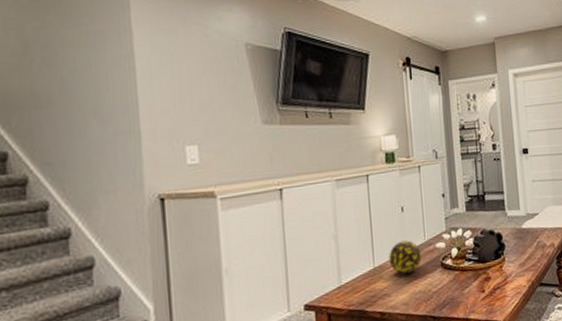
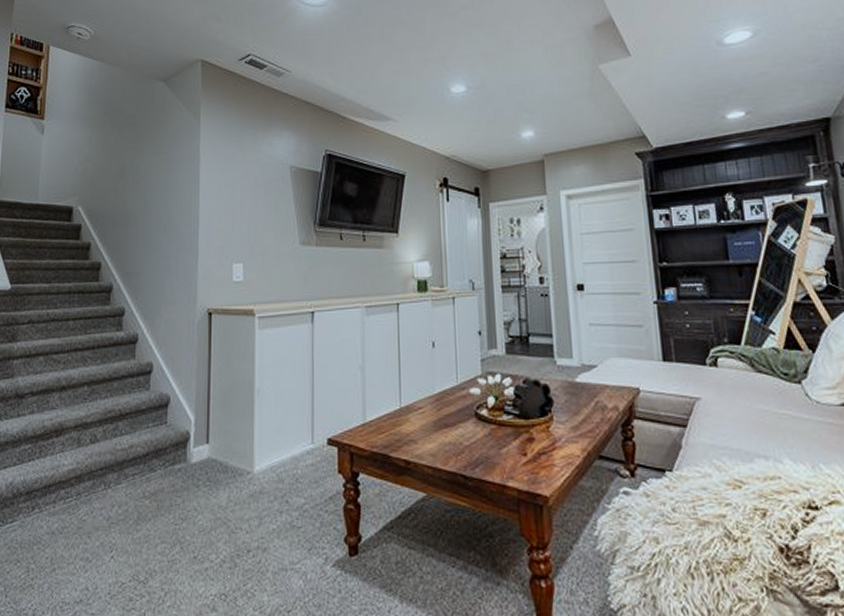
decorative ball: present [389,240,422,274] -> none [417,381,453,419]

